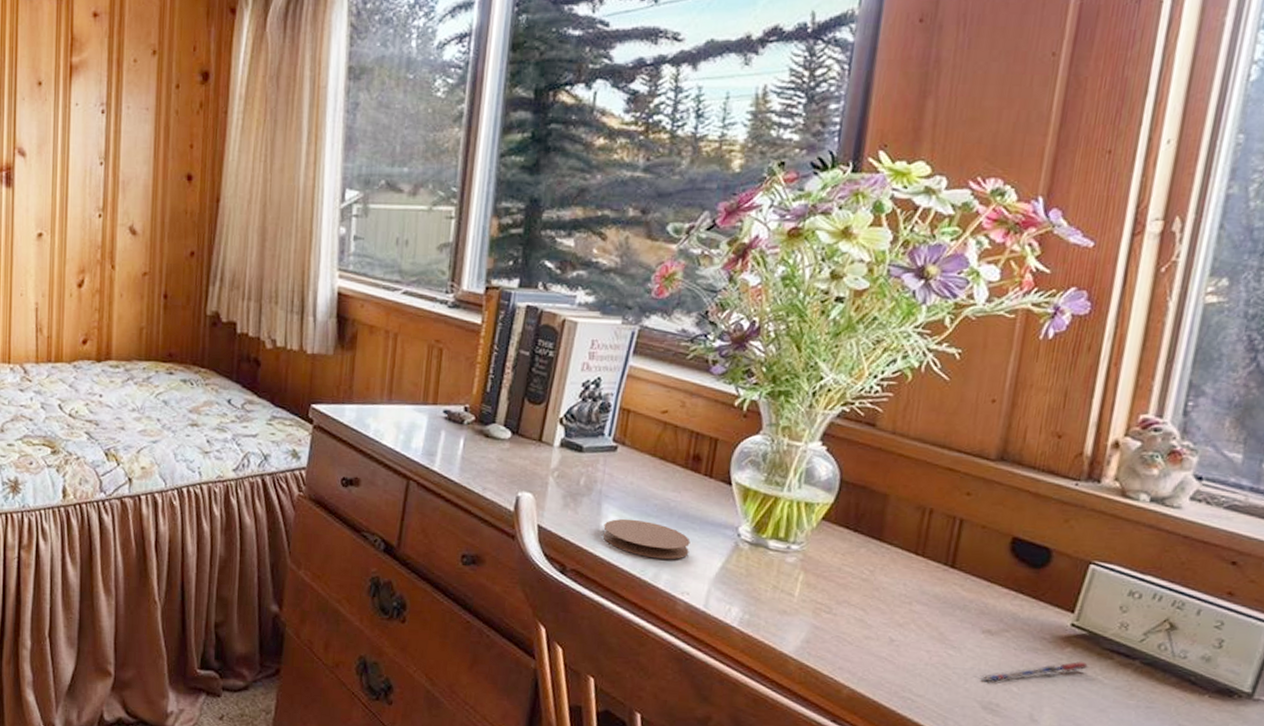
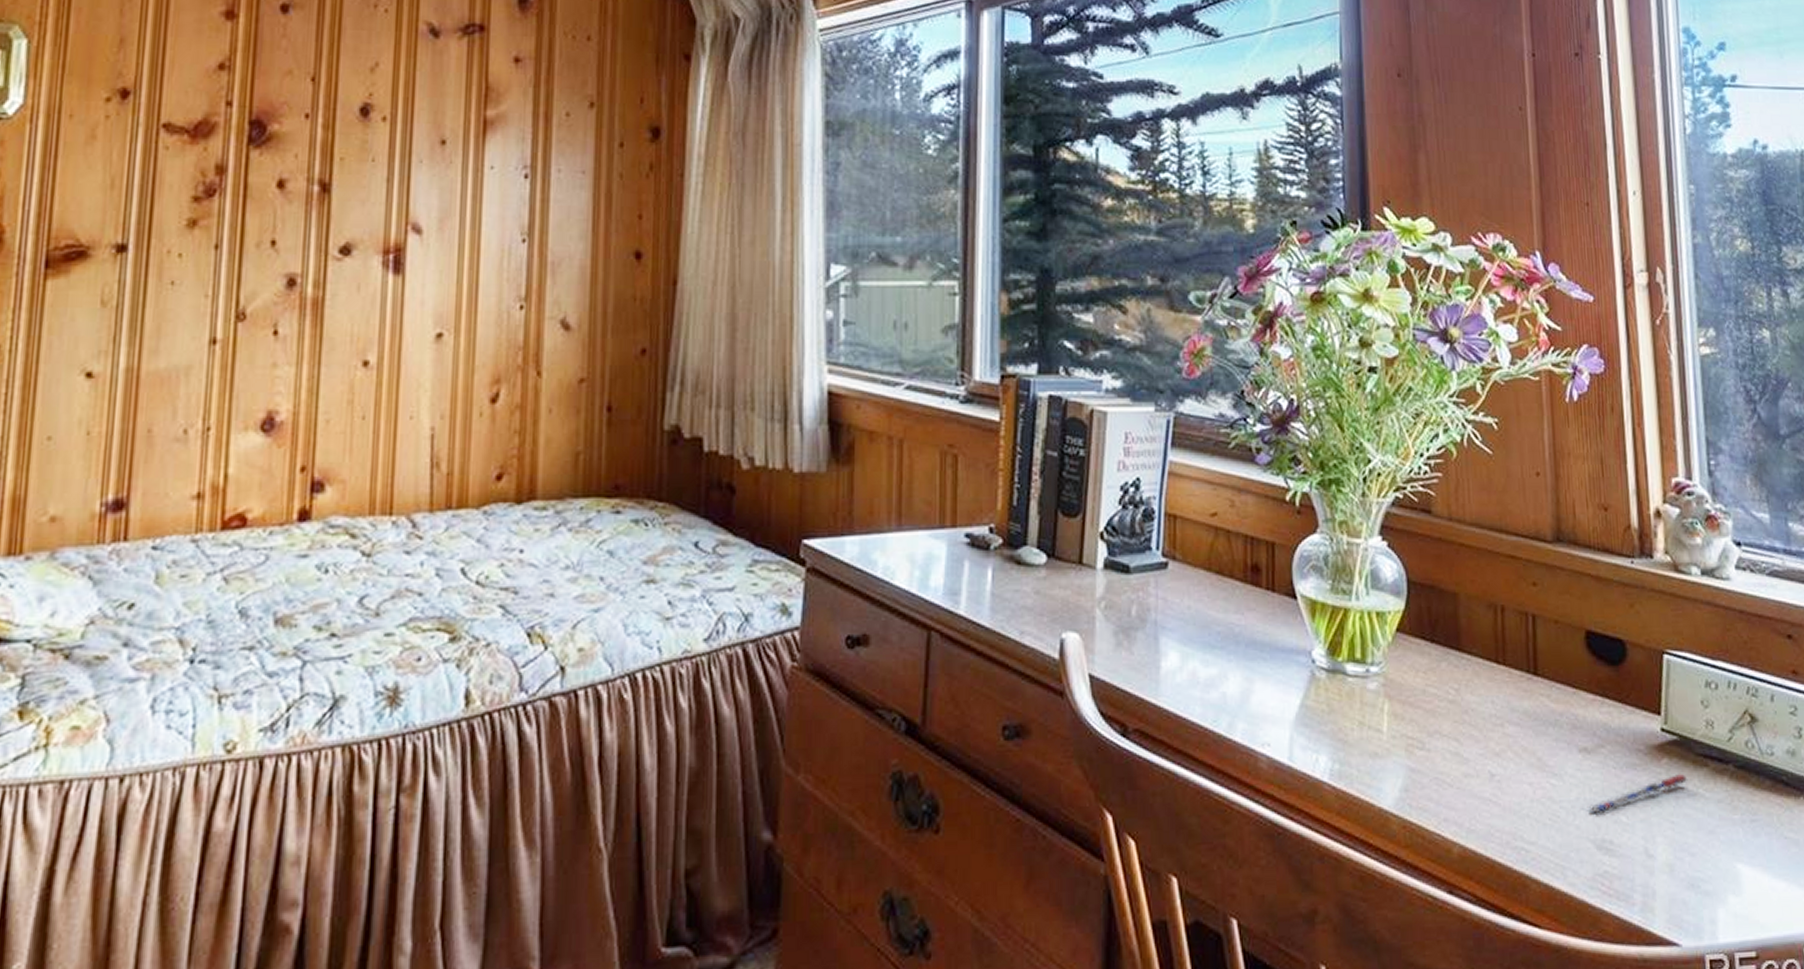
coaster: present [602,518,691,560] -> none [1164,654,1263,703]

